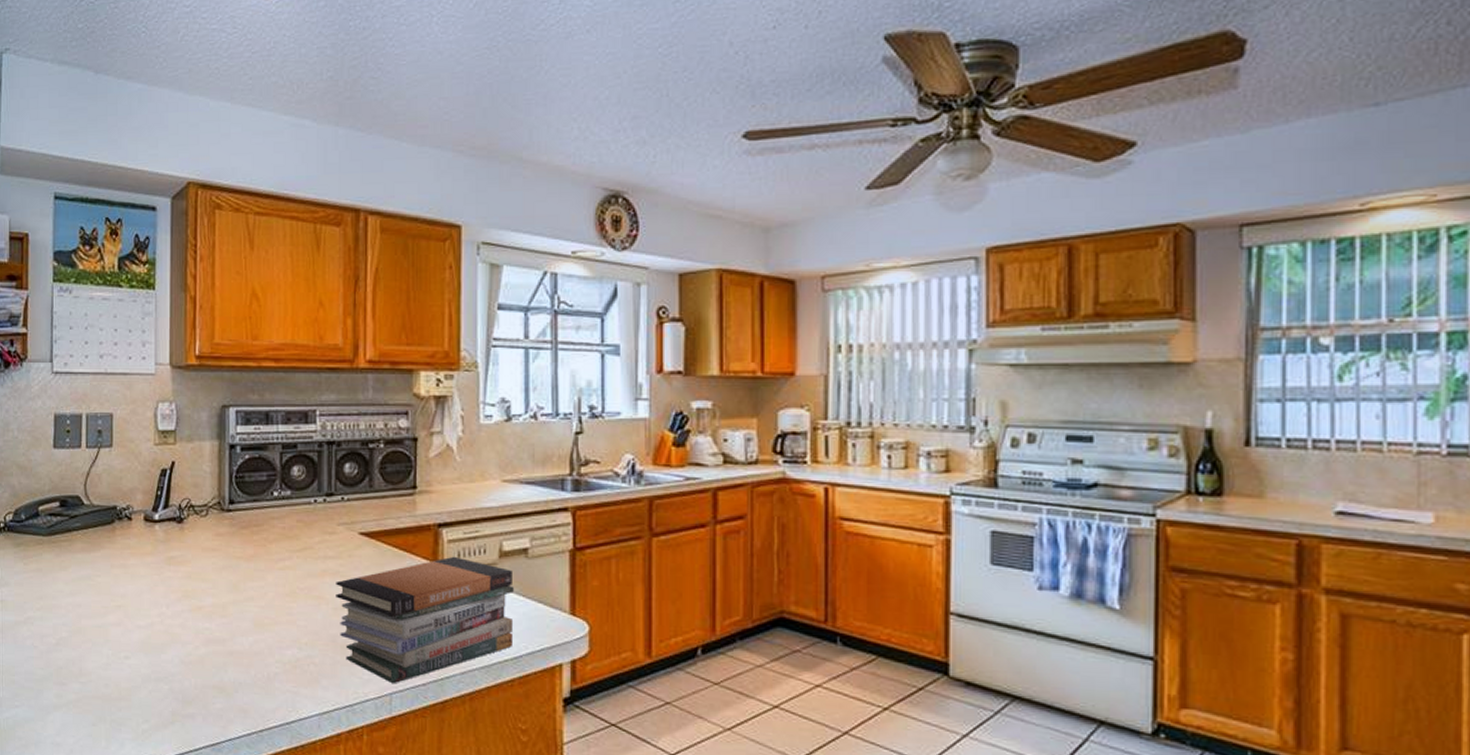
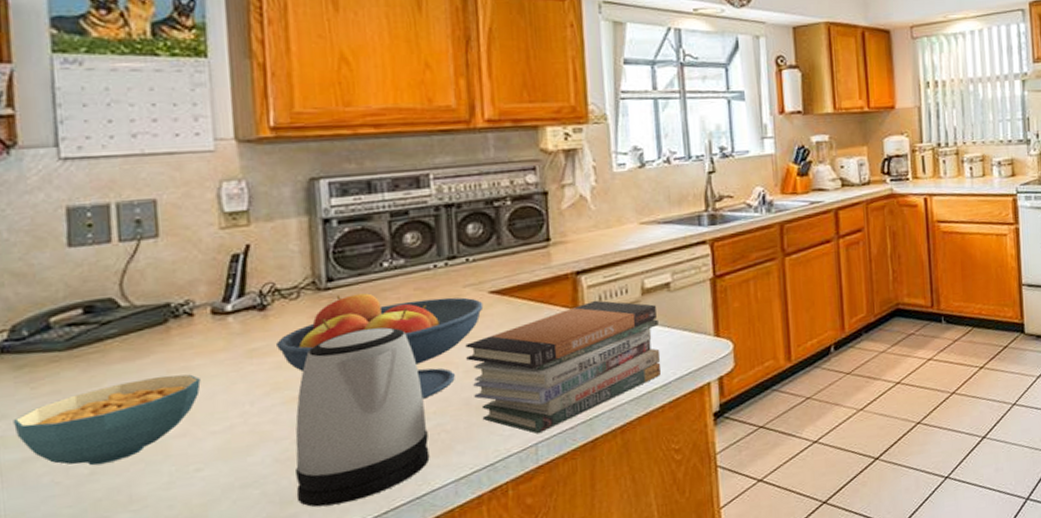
cereal bowl: none [12,569,133,638] -> present [13,374,201,466]
fruit bowl: none [189,517,354,629] -> present [276,293,484,399]
kettle: none [194,552,299,714] -> present [295,327,430,507]

